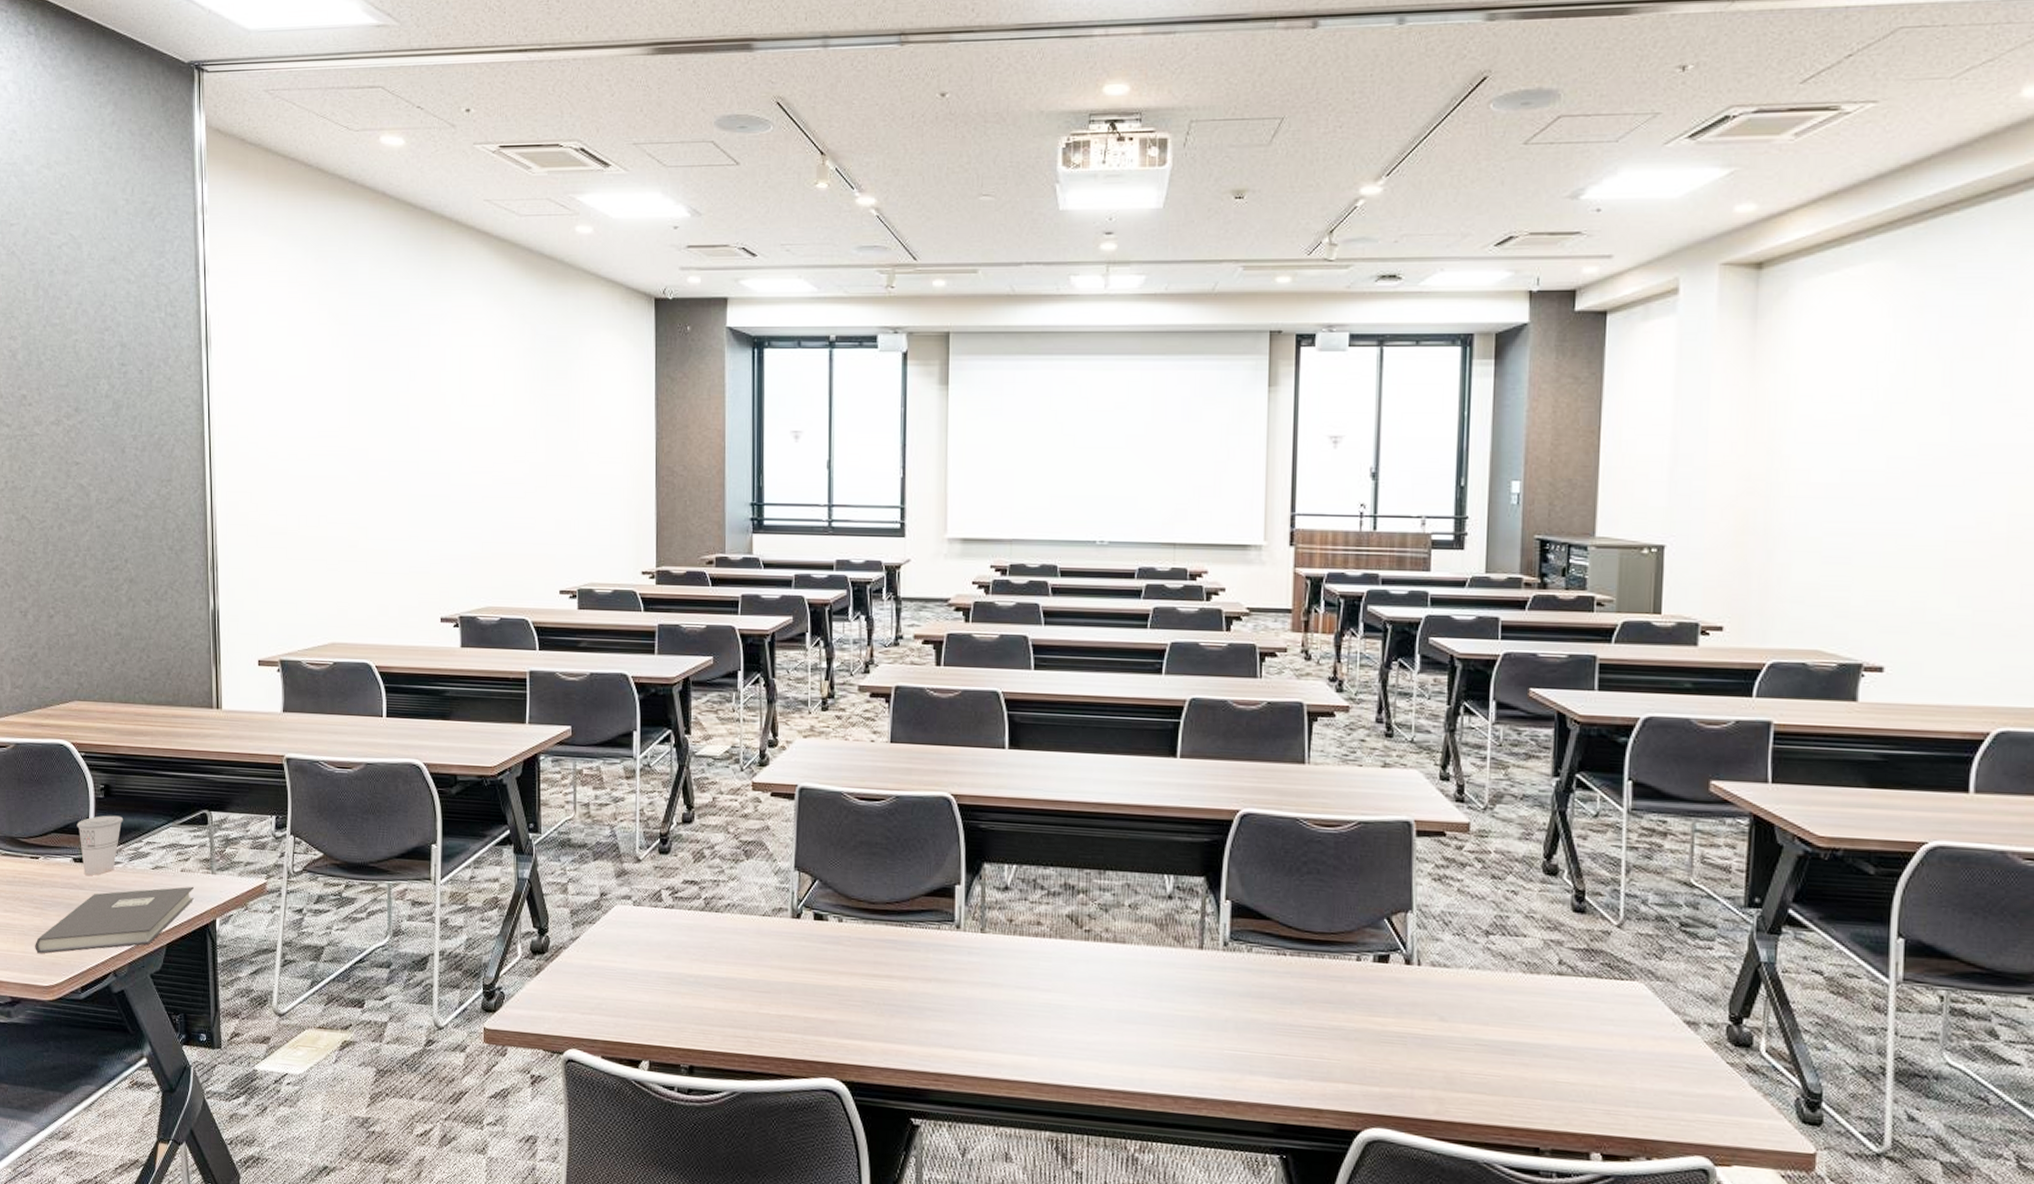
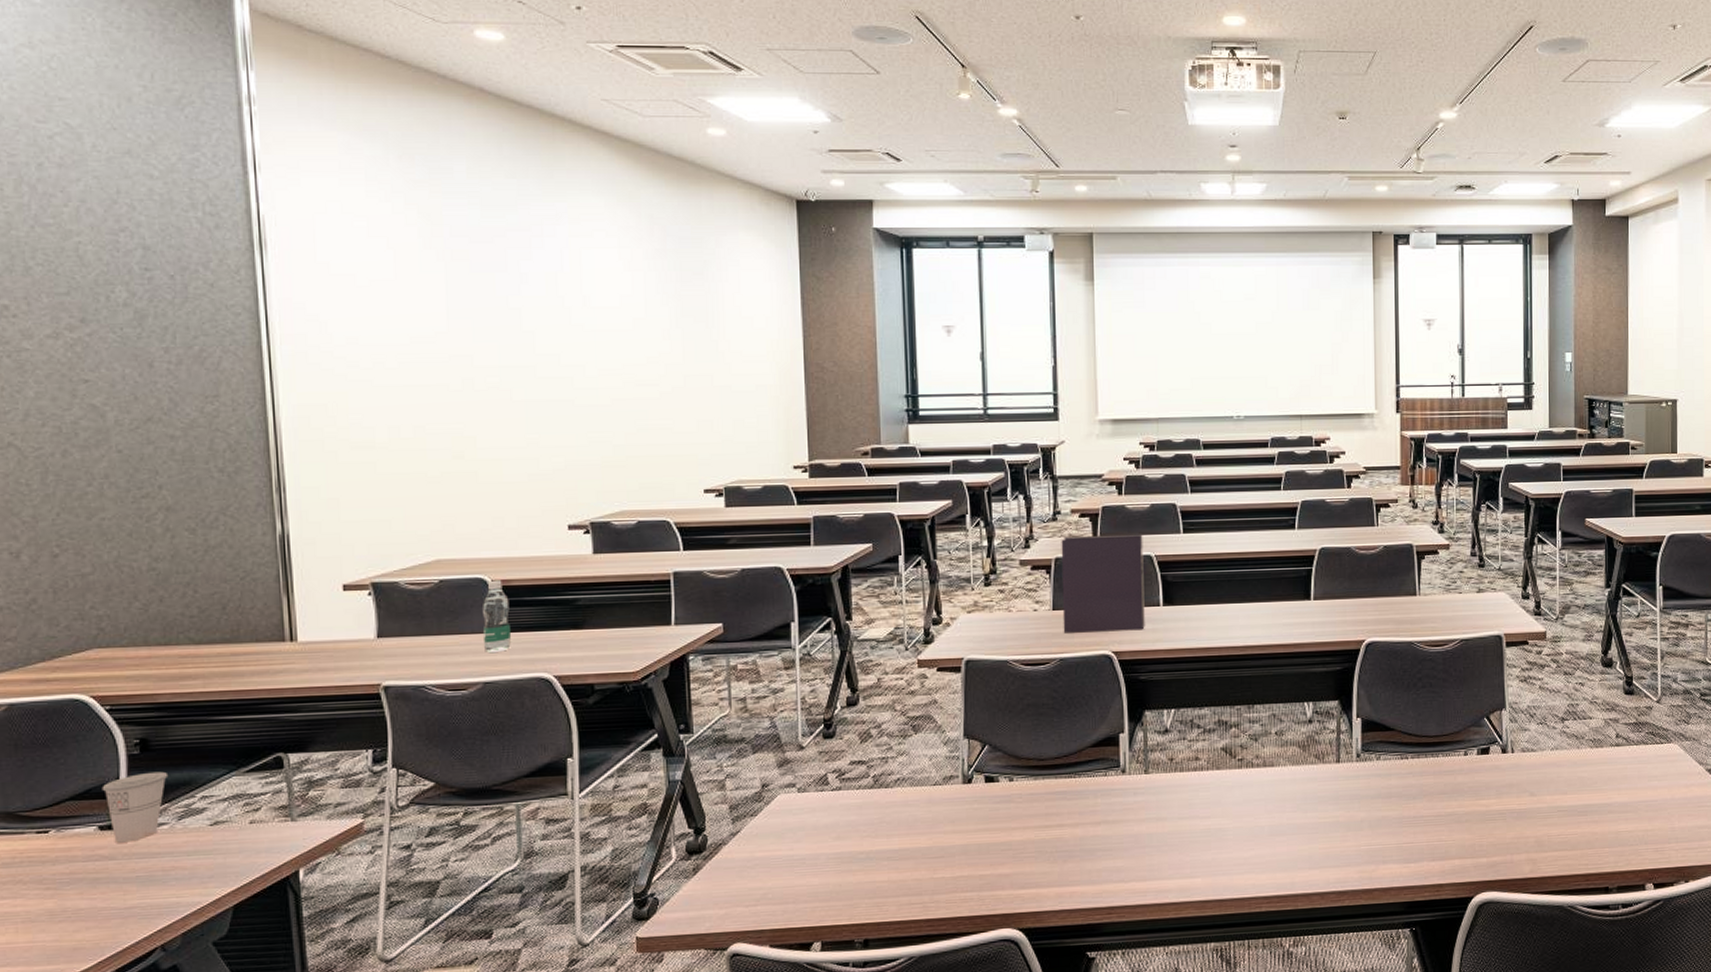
book: present [35,886,194,954] -> none [47,838,268,941]
bottle: none [366,666,389,736] -> present [481,580,511,654]
binder: none [900,664,990,774] -> present [1061,534,1145,633]

